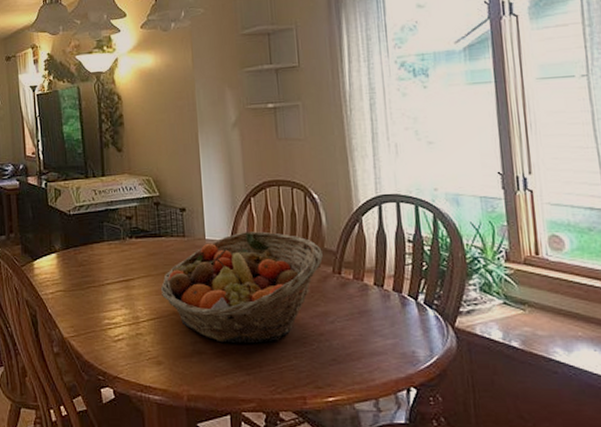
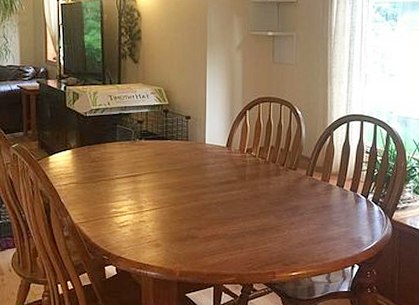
fruit basket: present [160,231,323,344] -> none [163,139,300,230]

